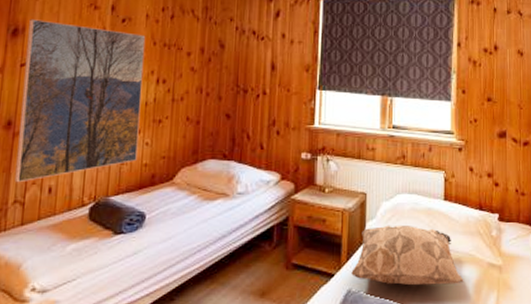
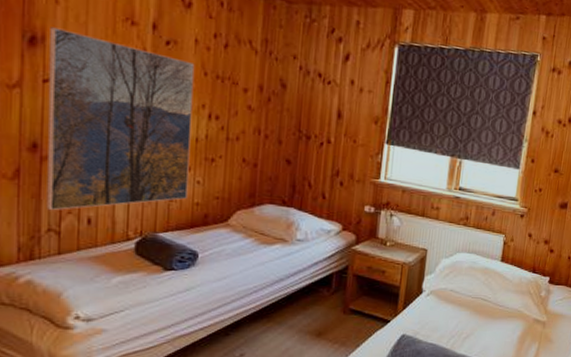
decorative pillow: present [351,225,464,286] -> none [406,280,511,335]

